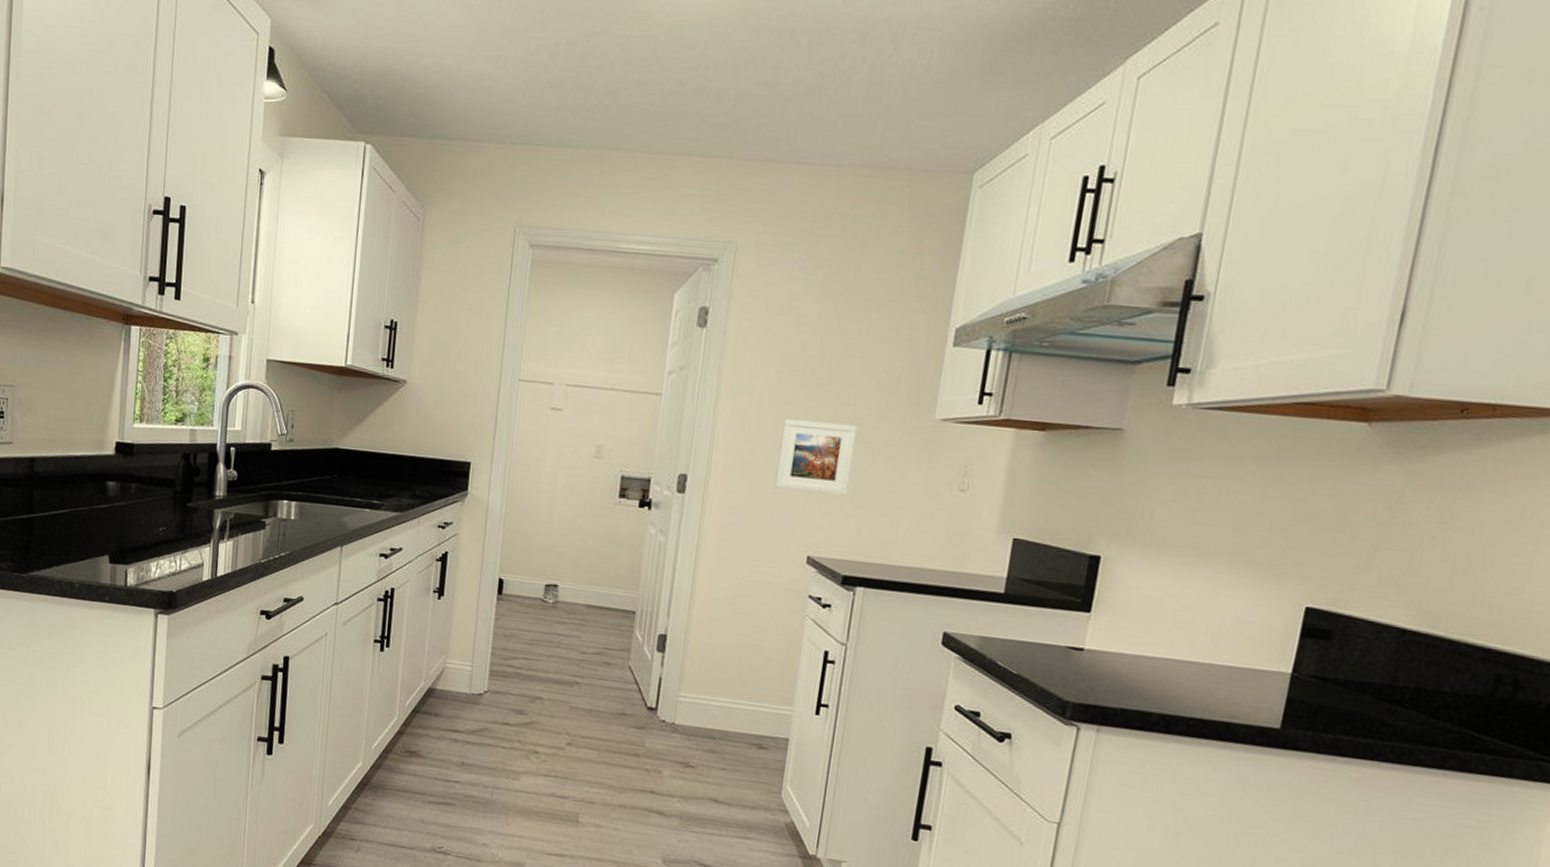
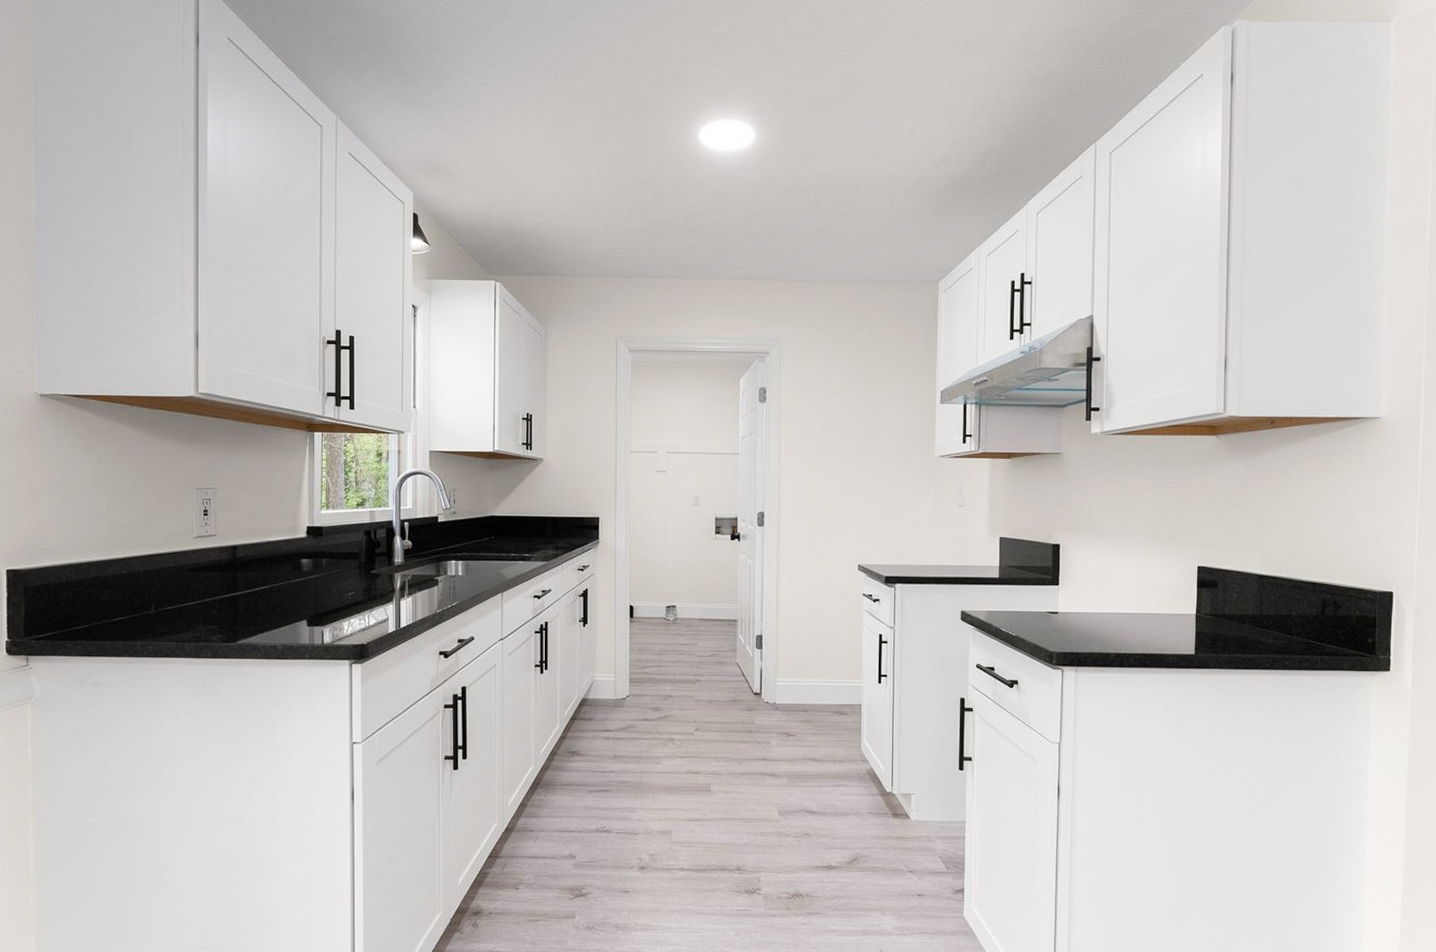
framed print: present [774,418,858,495] -> none [828,464,882,517]

